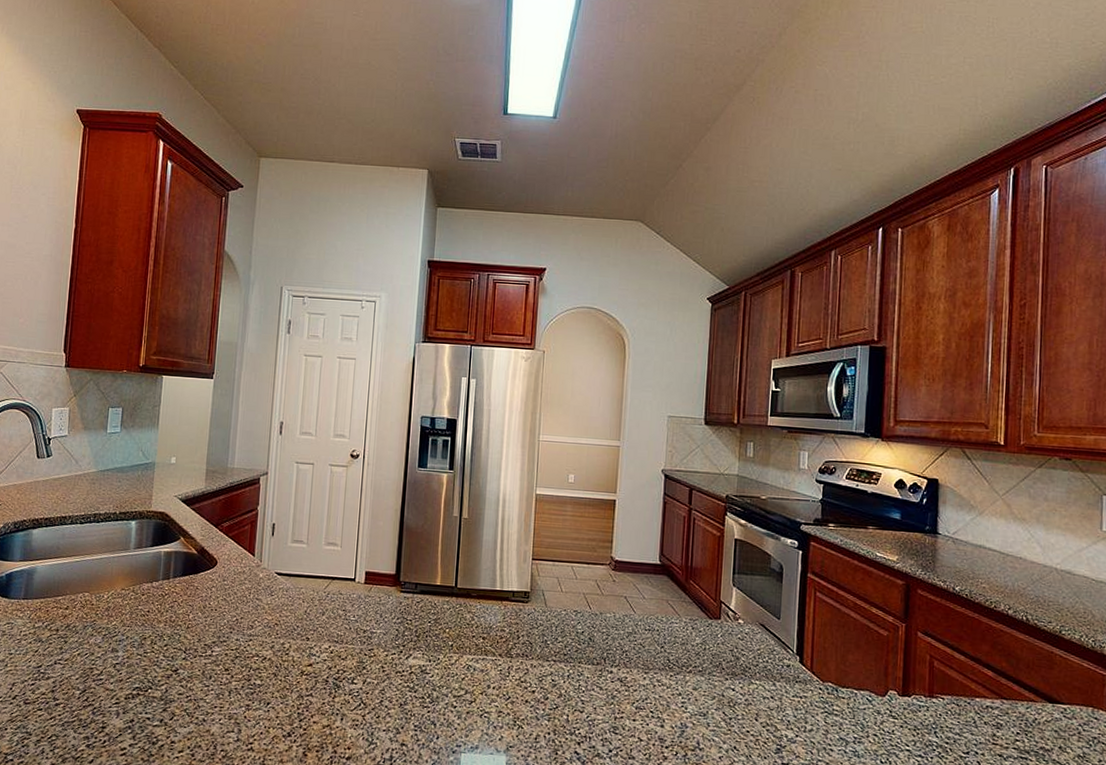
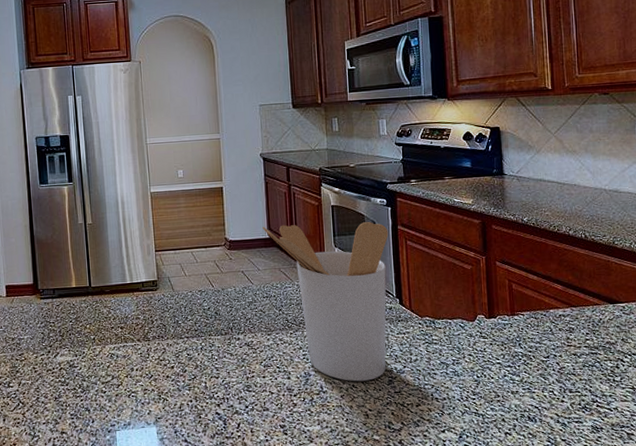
utensil holder: none [654,550,796,745] -> present [262,221,389,382]

